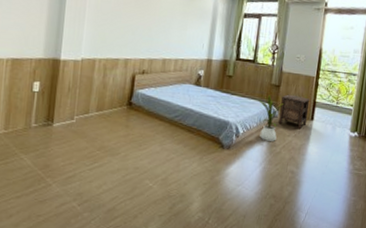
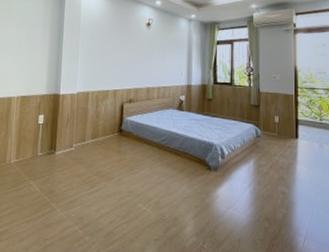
house plant: present [258,95,284,141] -> none [240,115,265,161]
nightstand: present [278,94,310,130] -> none [263,113,292,149]

